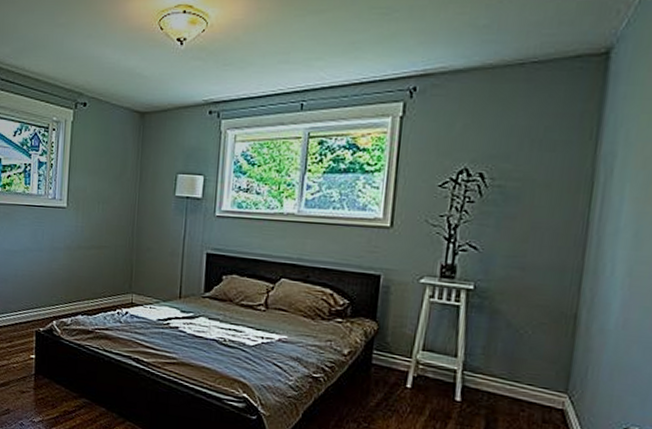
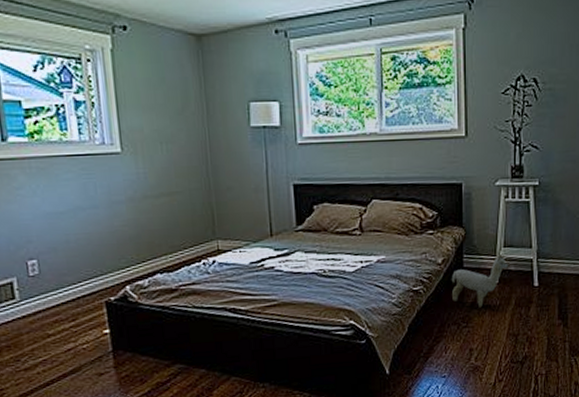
plush toy: none [355,358,425,411] -> present [452,255,508,308]

